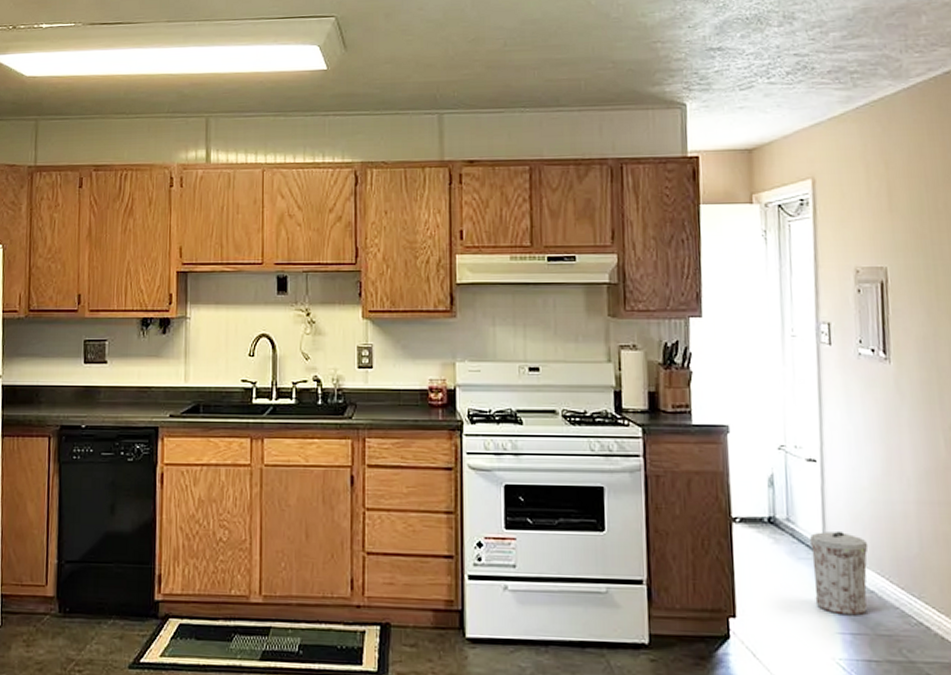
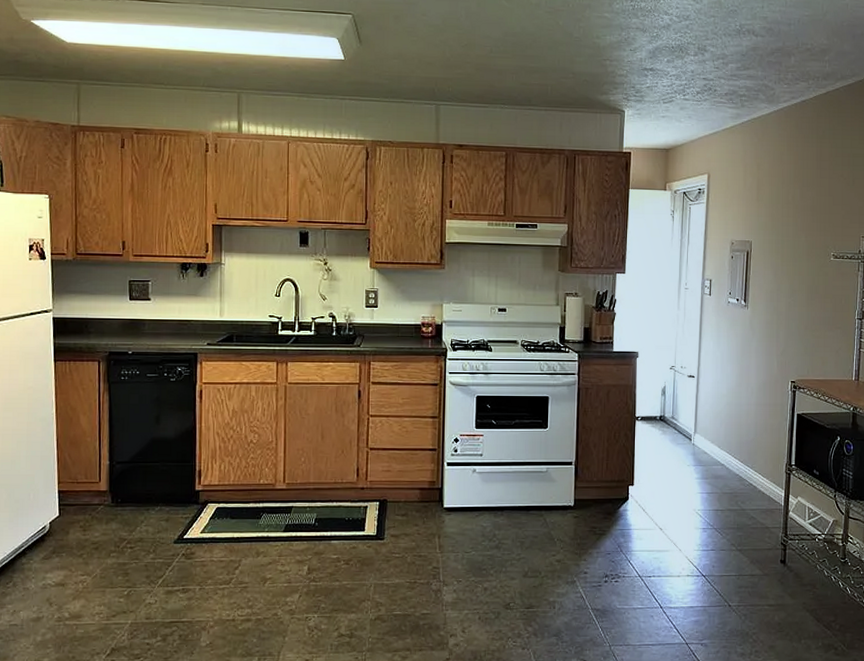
trash can: present [809,530,869,616] -> none [685,424,723,481]

